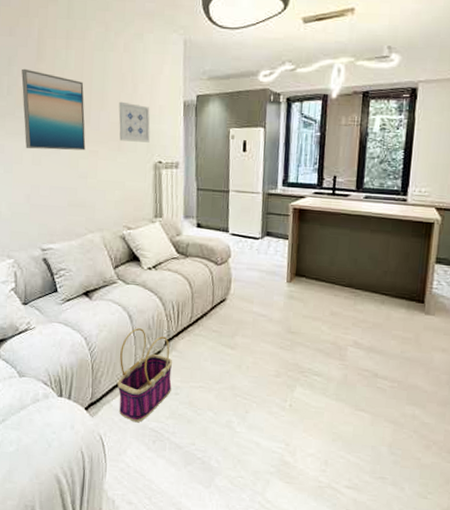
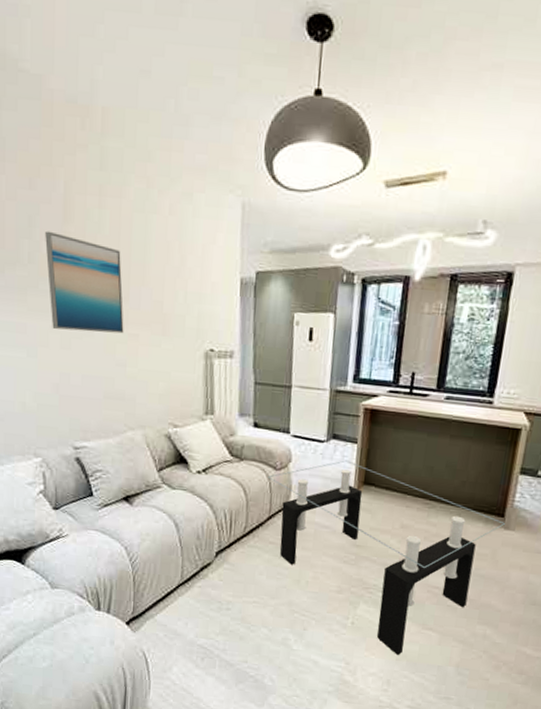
basket: present [117,328,172,423] -> none [162,538,223,639]
wall art: present [118,101,150,143] -> none [163,275,201,327]
coffee table: none [211,254,425,437] -> present [268,460,505,656]

